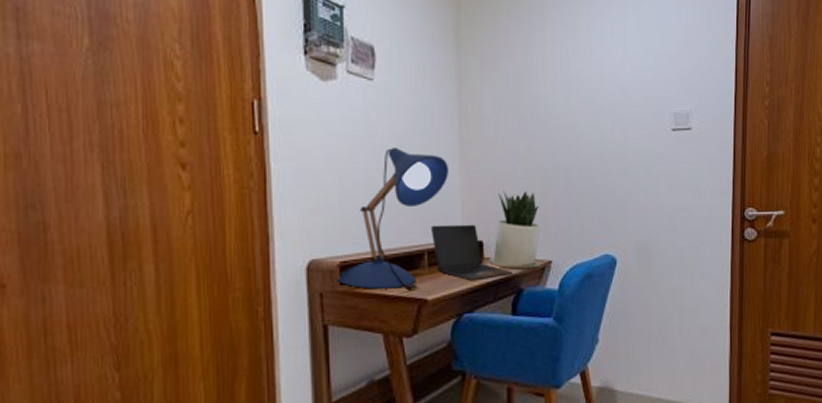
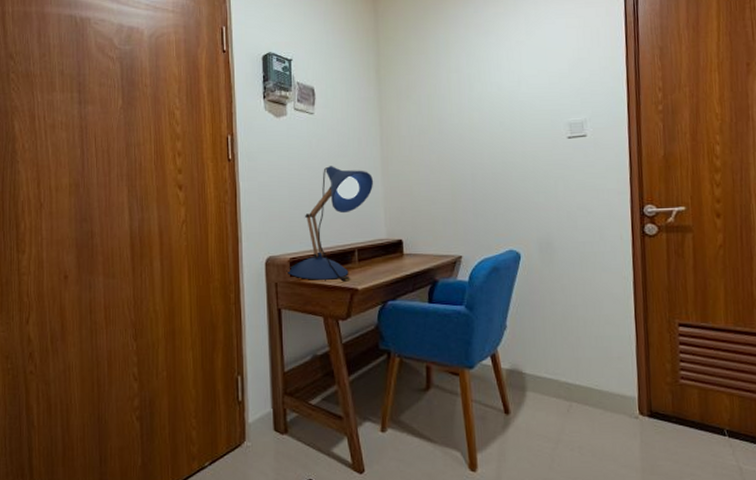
laptop: present [430,224,513,281] -> none [359,226,429,274]
planter: present [488,190,540,271] -> none [407,197,452,265]

